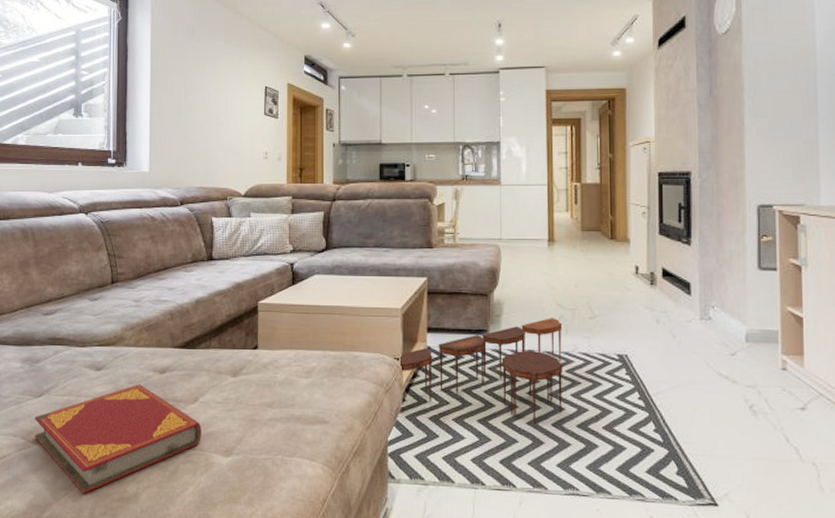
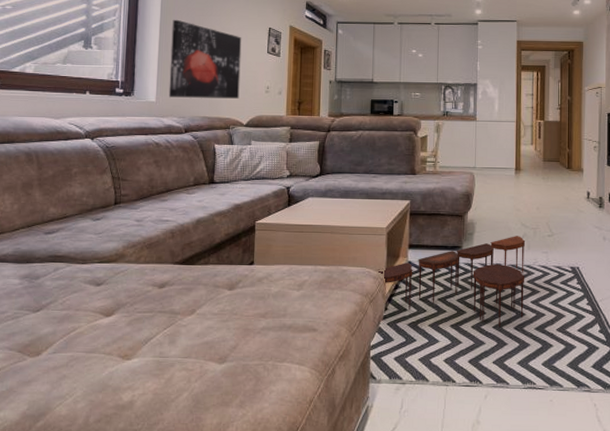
hardback book: present [34,384,202,494] -> none [30,298,198,403]
wall art: none [162,81,237,167] -> present [168,19,242,99]

